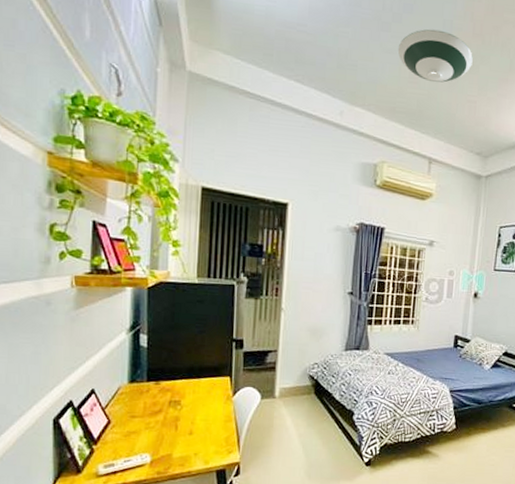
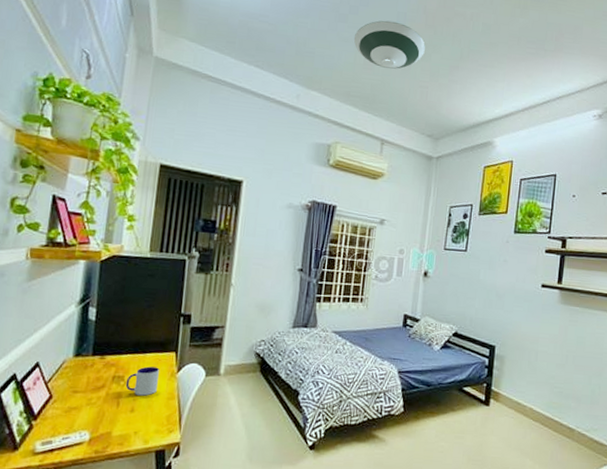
mug: none [182,391,215,419] -> present [125,366,159,396]

